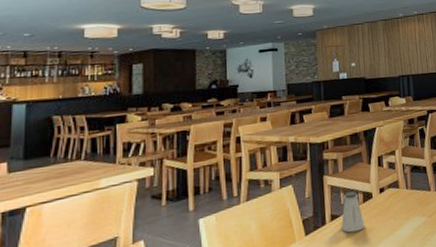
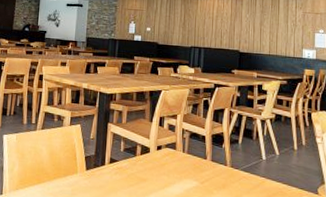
saltshaker: present [341,191,365,233] -> none [117,142,140,179]

